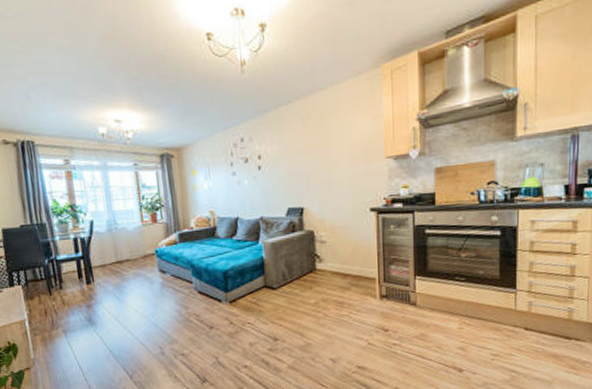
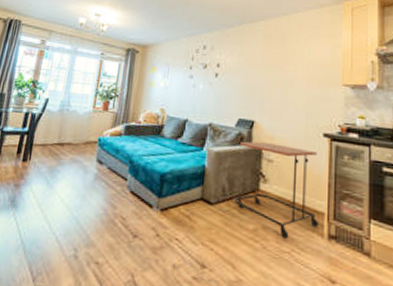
side table: none [292,225,372,306] -> present [234,141,319,240]

